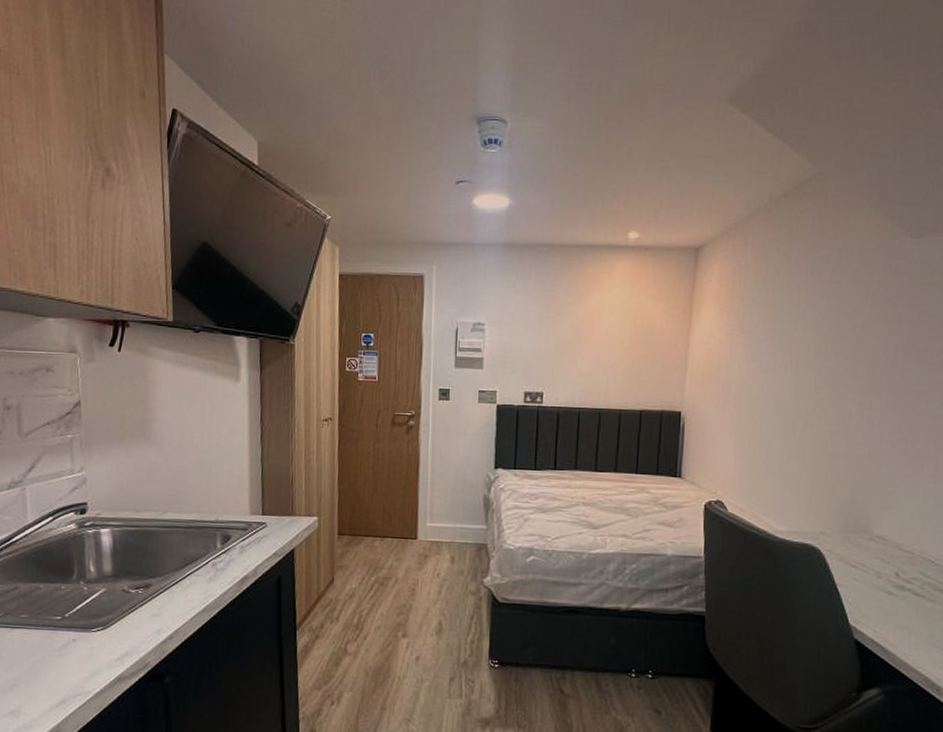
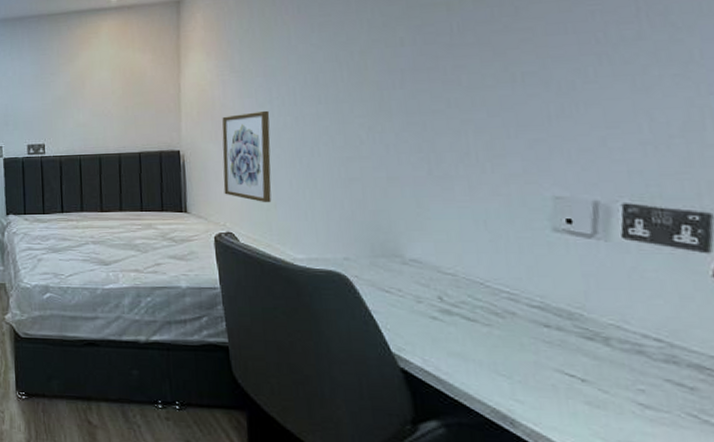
wall art: none [719,376,772,473] -> present [222,110,272,203]

